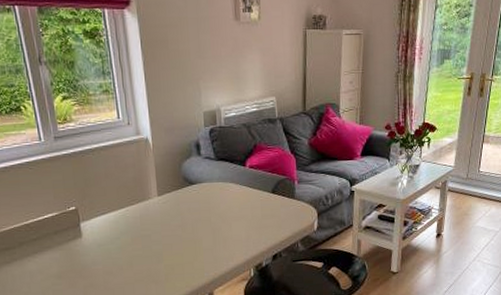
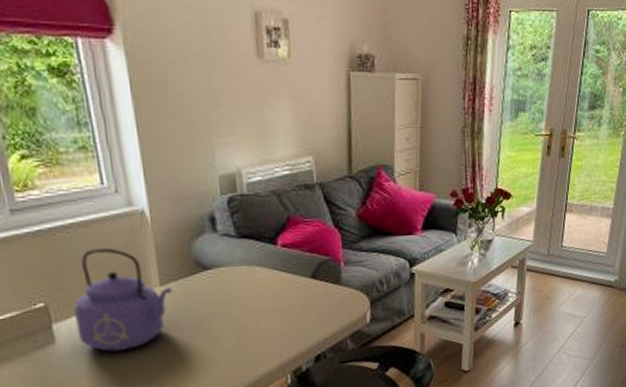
kettle: none [96,166,167,245] -> present [74,248,173,352]

